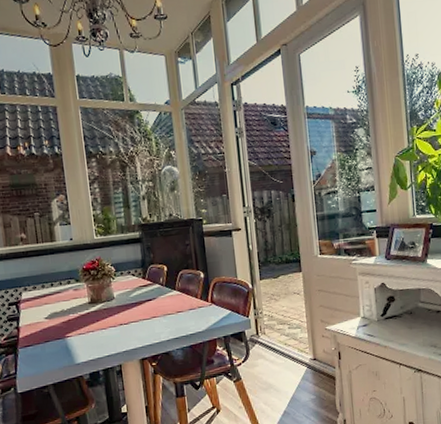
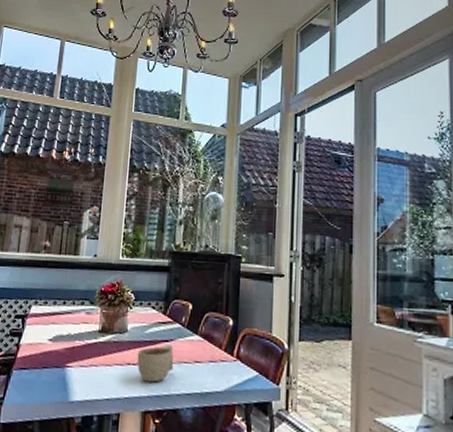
cup: none [126,302,160,336] -> present [137,344,174,382]

